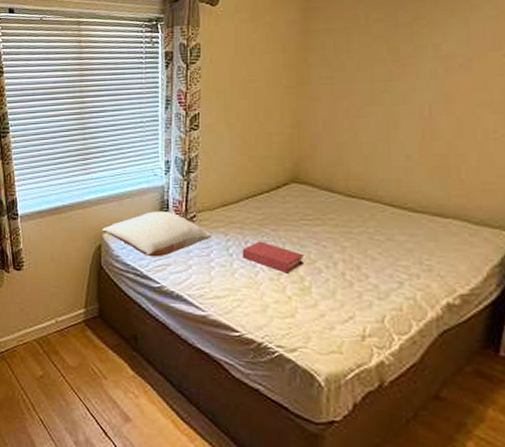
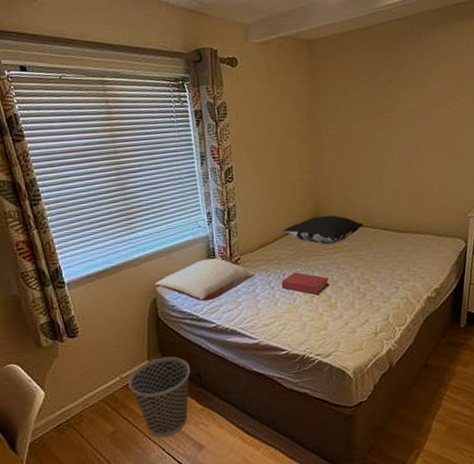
wastebasket: none [63,308,126,397] -> present [128,356,190,437]
pillow: none [250,178,358,214] -> present [282,215,363,245]

